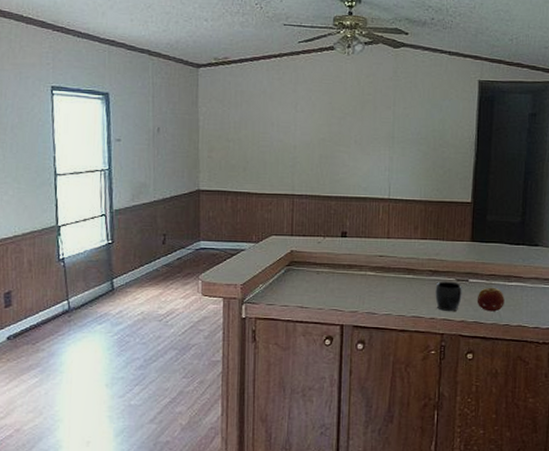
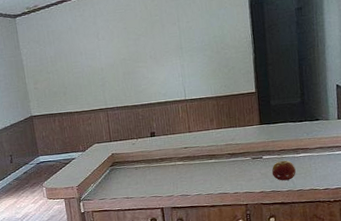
mug: present [435,281,462,312] -> none [235,160,259,186]

